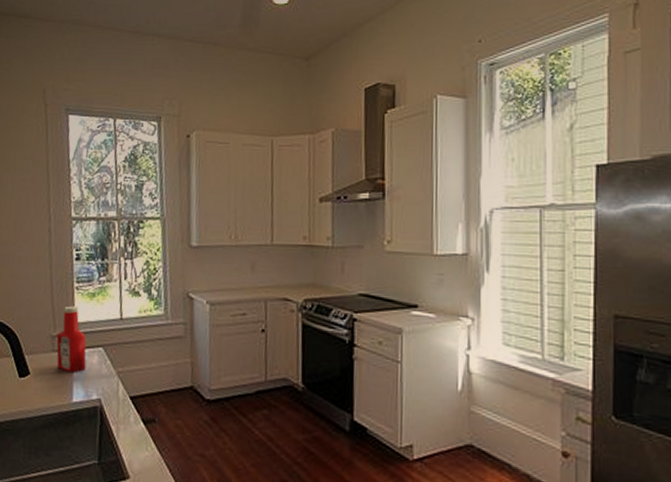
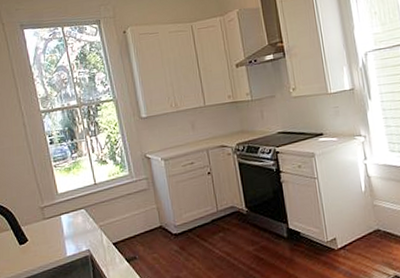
ketchup bottle: present [56,306,87,373] -> none [45,180,73,234]

